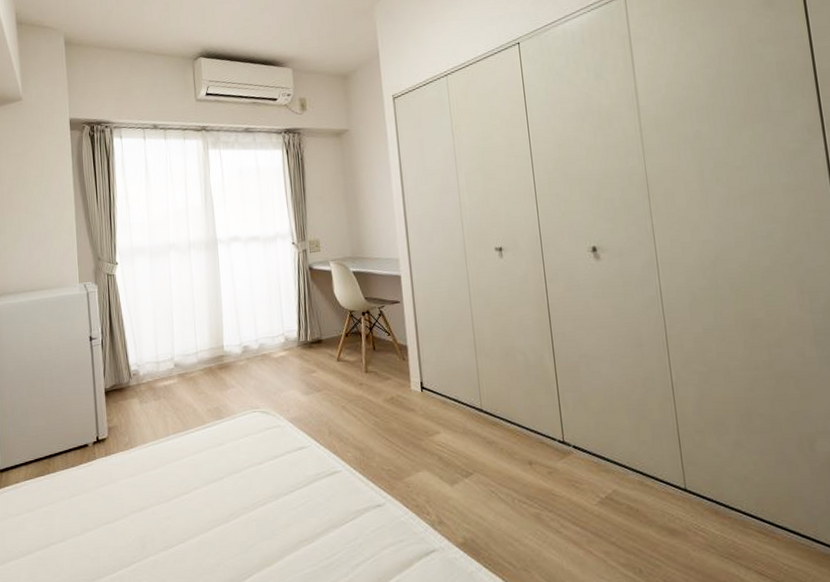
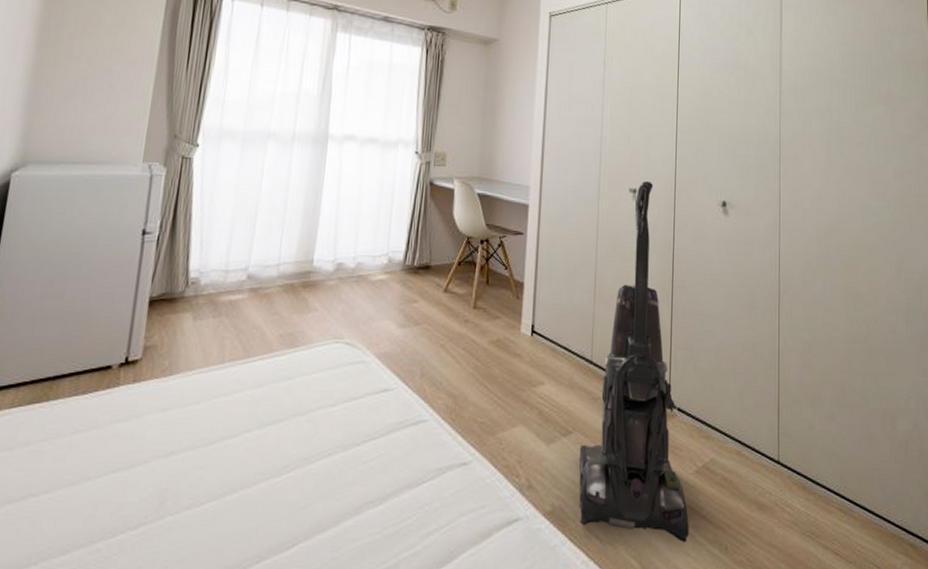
vacuum cleaner: none [481,238,601,567] -> present [578,181,689,543]

